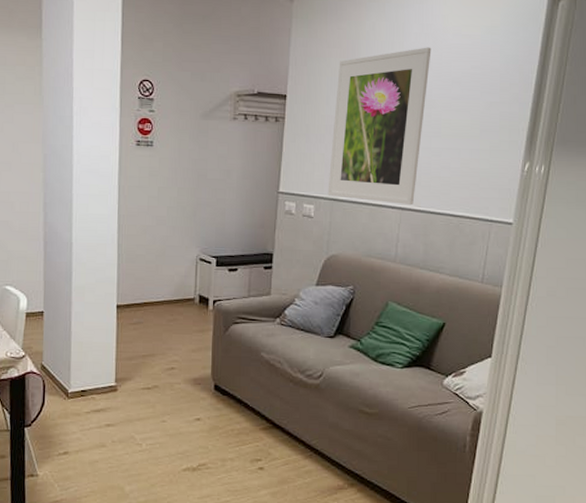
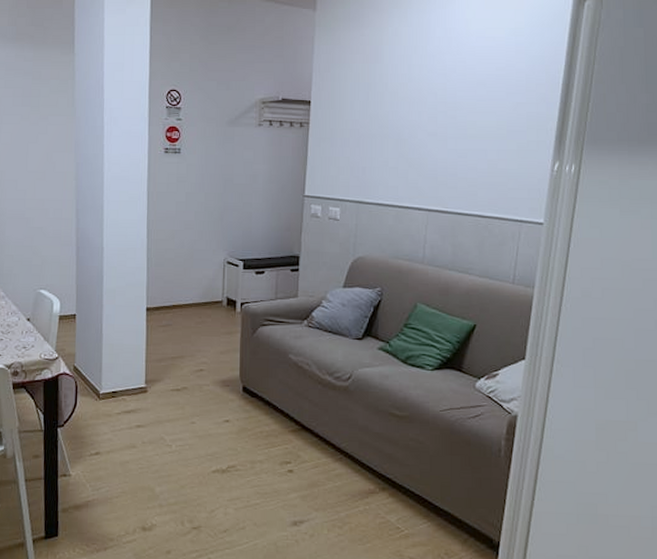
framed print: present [327,47,432,204] -> none [353,50,455,206]

